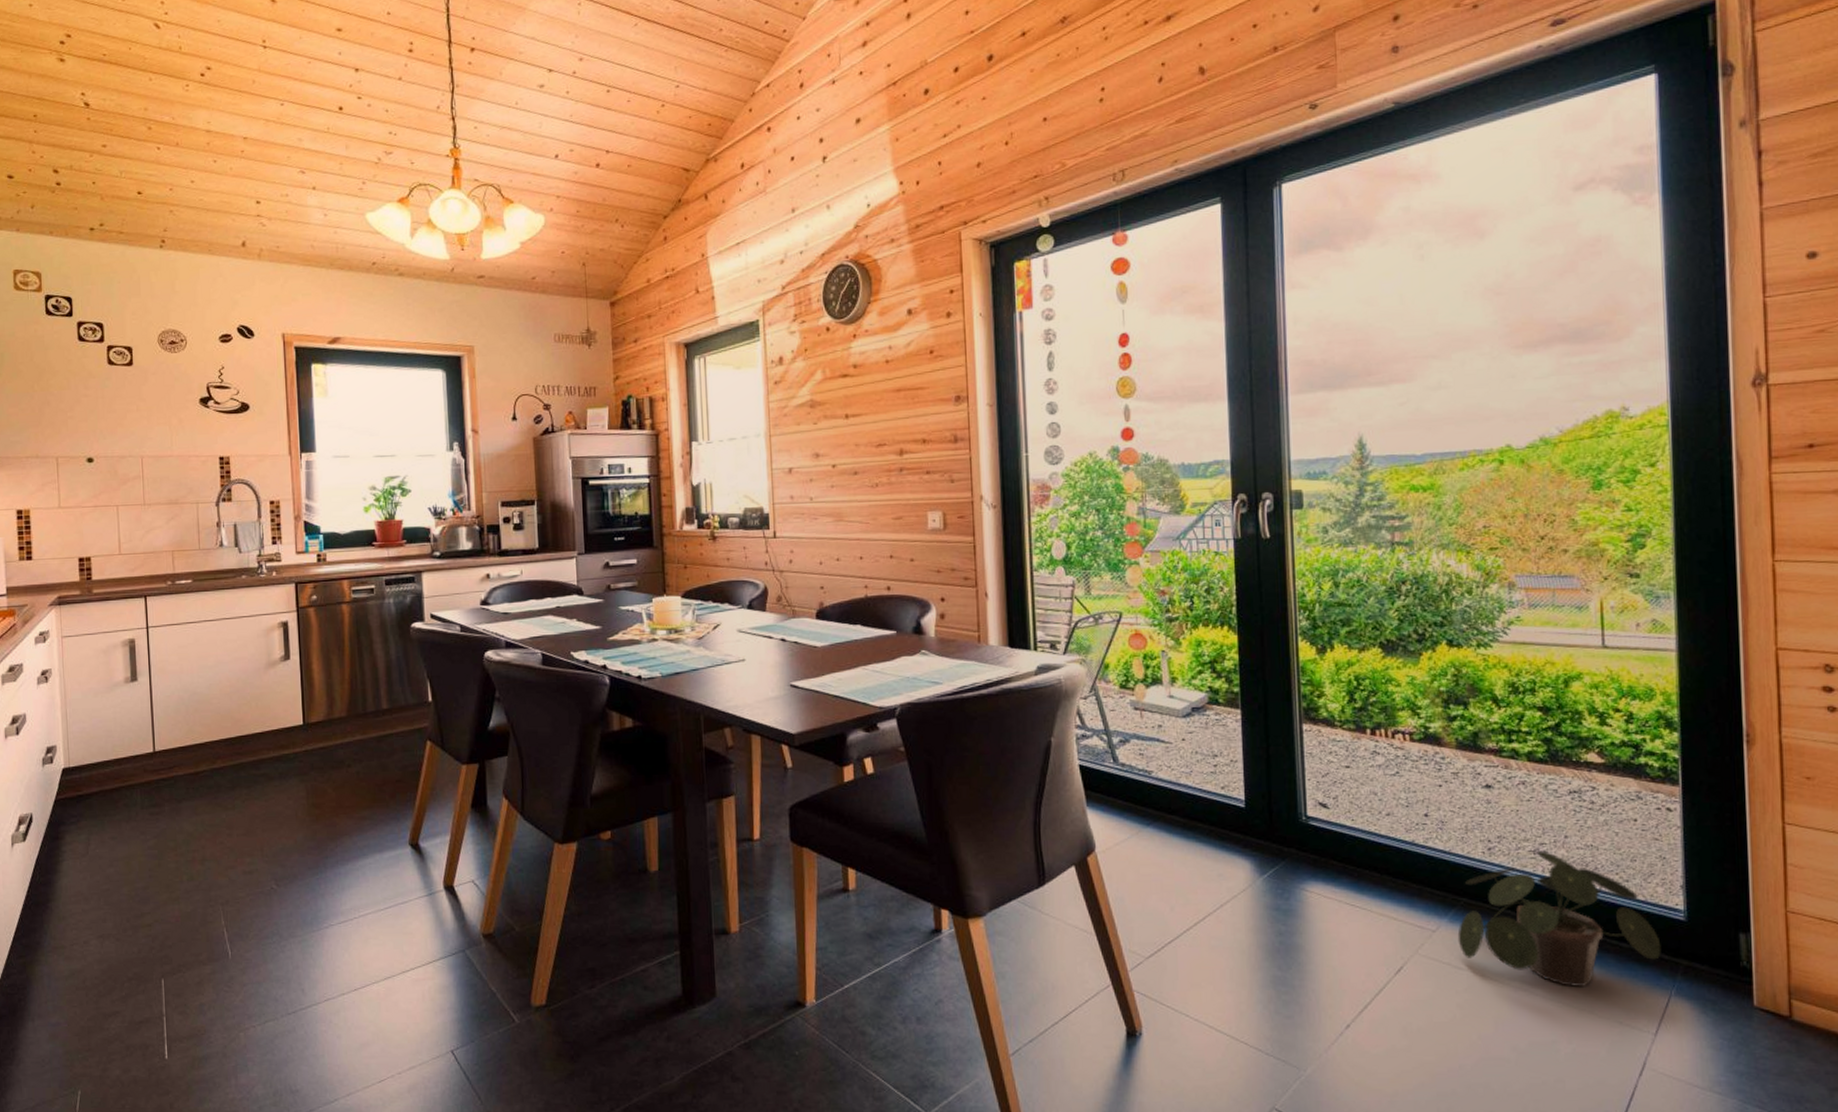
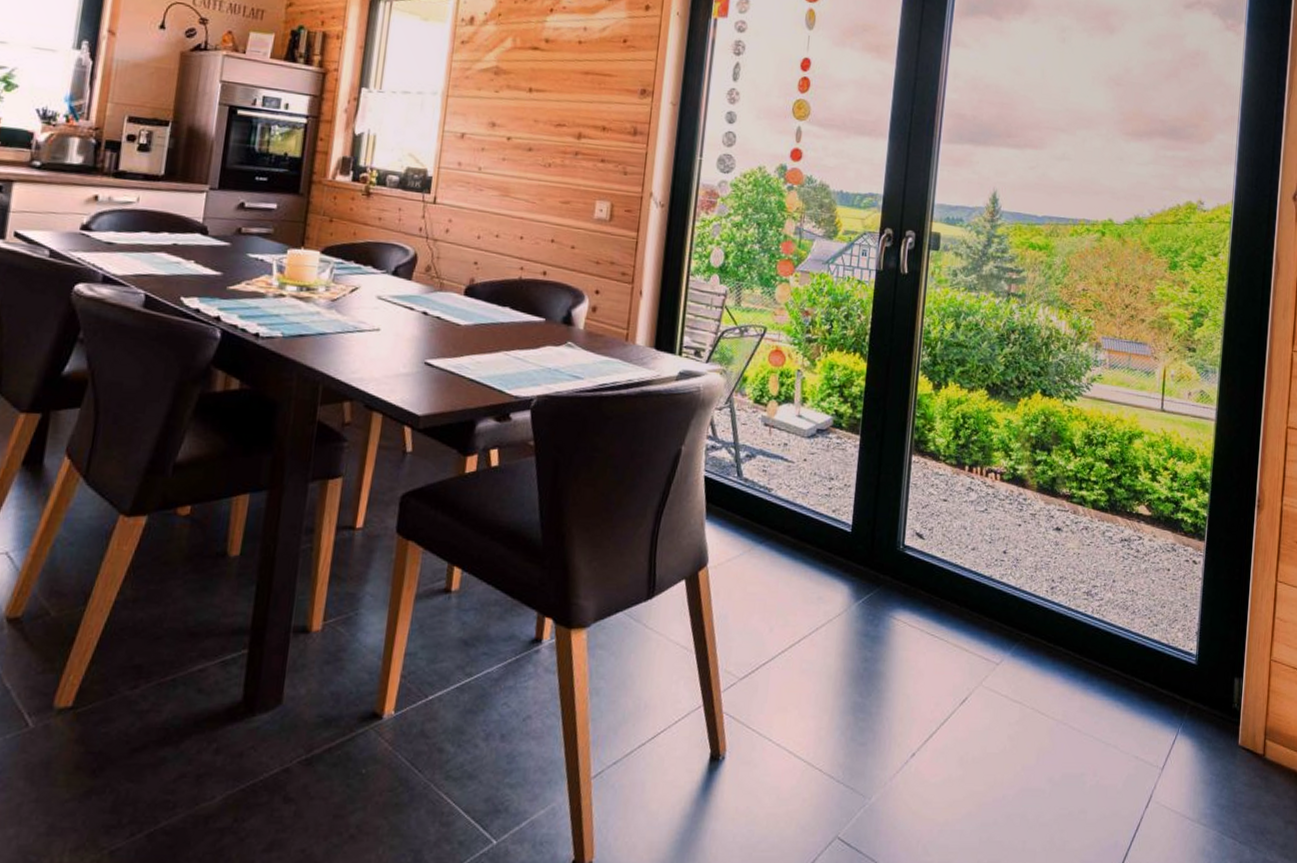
potted plant: present [1457,850,1661,988] -> none [1016,592,1176,723]

